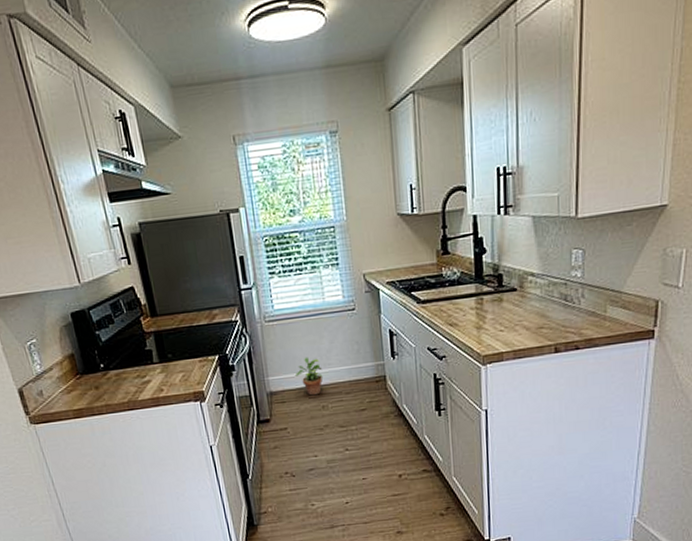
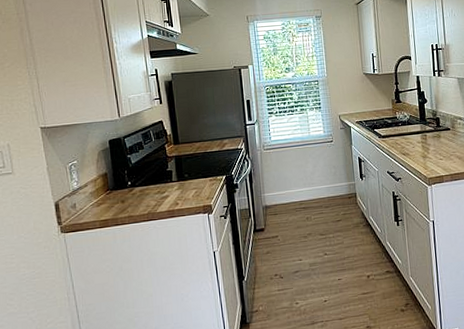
potted plant: present [296,356,324,396] -> none [286,177,308,209]

